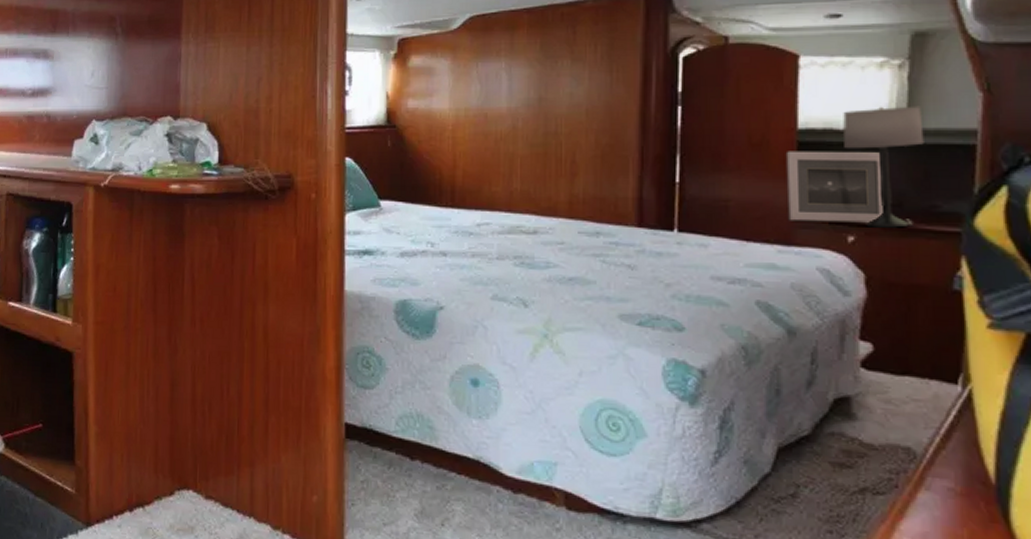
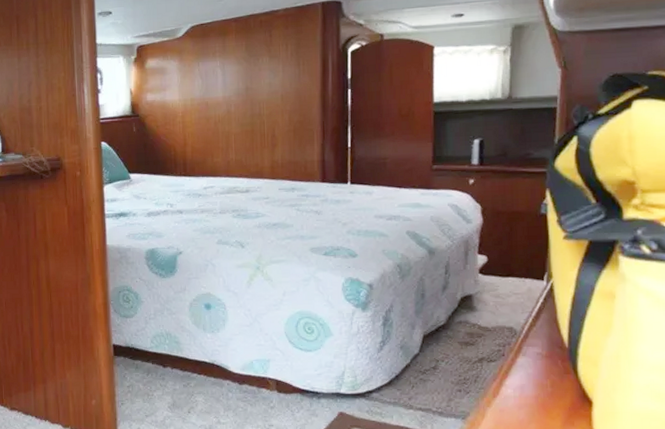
picture frame: present [785,151,883,223] -> none [425,117,494,171]
table lamp: present [843,106,924,228] -> none [465,80,521,172]

